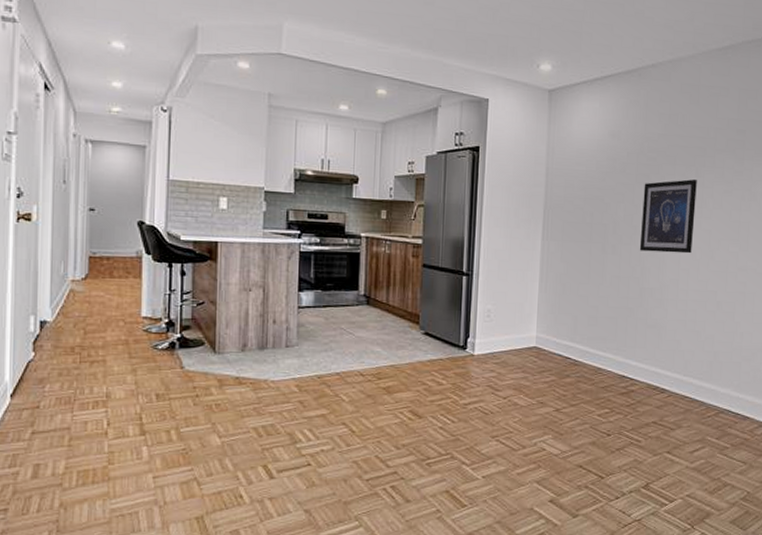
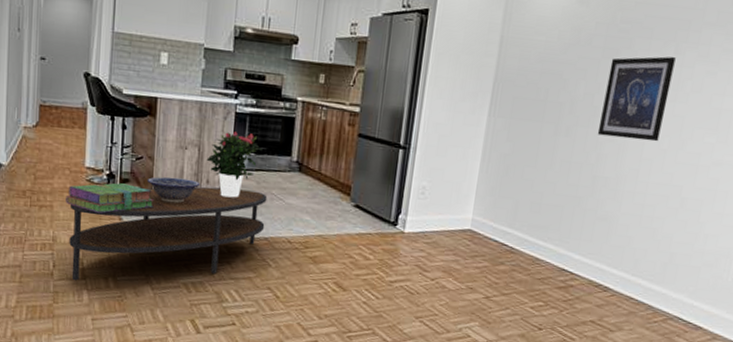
stack of books: none [120,330,218,363] -> present [66,182,154,214]
coffee table: none [125,327,337,438] -> present [69,187,268,281]
decorative bowl: none [210,320,267,346] -> present [147,176,200,204]
potted flower: none [272,270,329,336] -> present [206,131,262,198]

